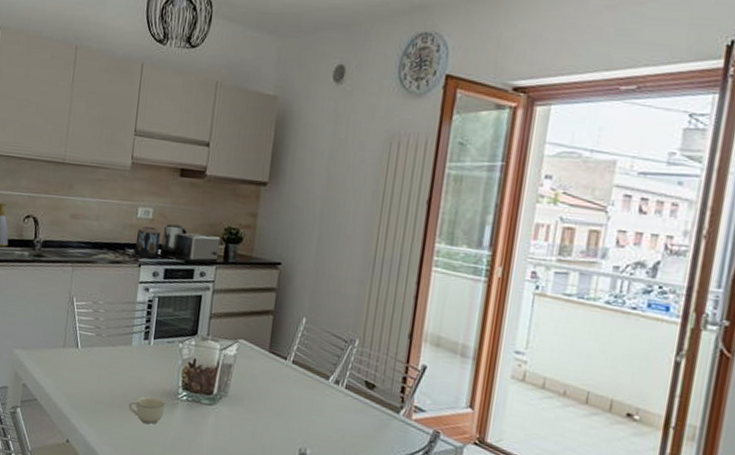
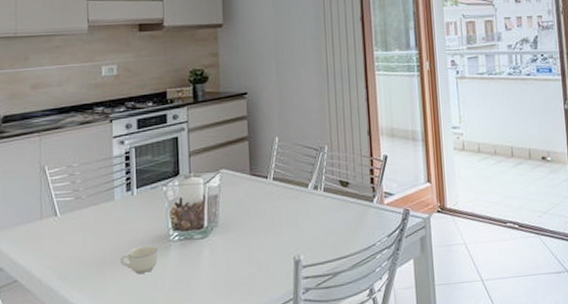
canister: present [132,226,162,259] -> none [101,83,129,113]
kettle: present [160,223,187,258] -> none [129,75,154,109]
toaster: present [174,232,221,264] -> none [143,79,188,109]

